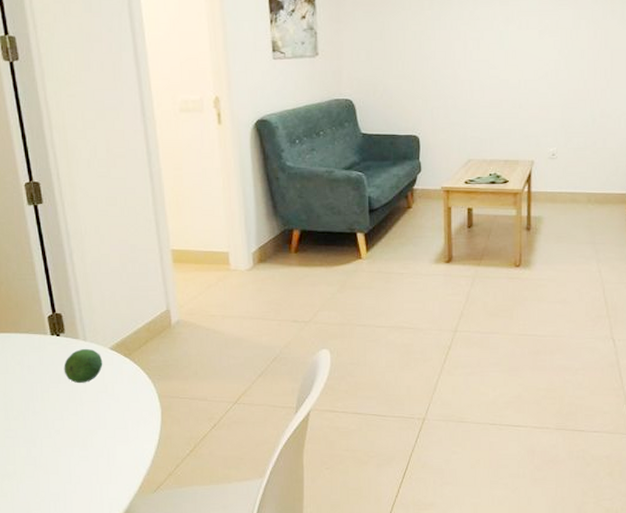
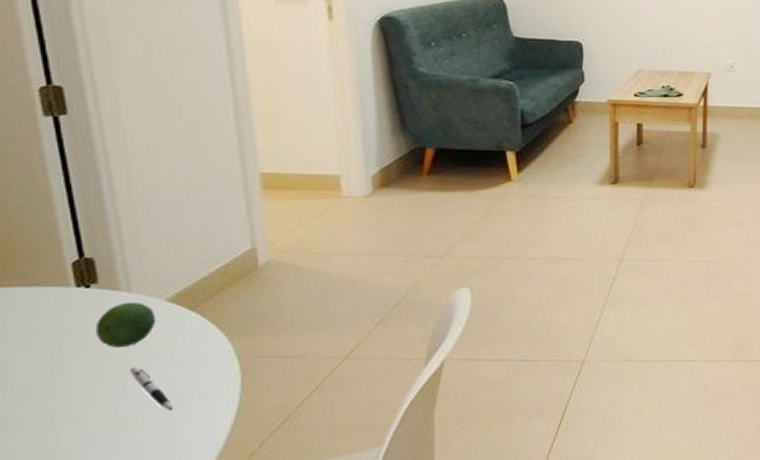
pen: none [86,399,116,434] -> present [129,367,173,410]

